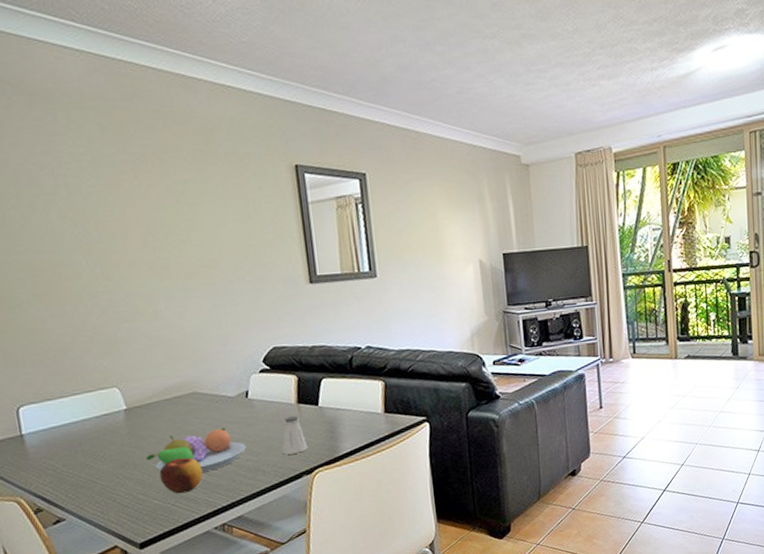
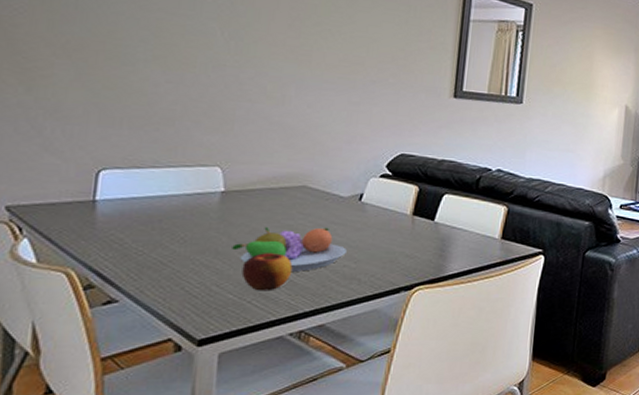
saltshaker: present [281,416,308,455] -> none [383,227,414,267]

